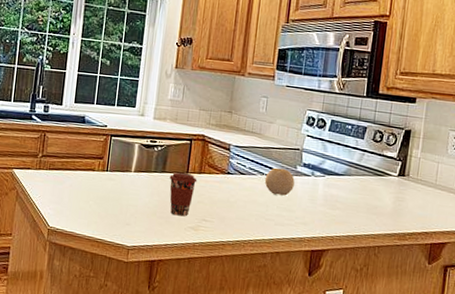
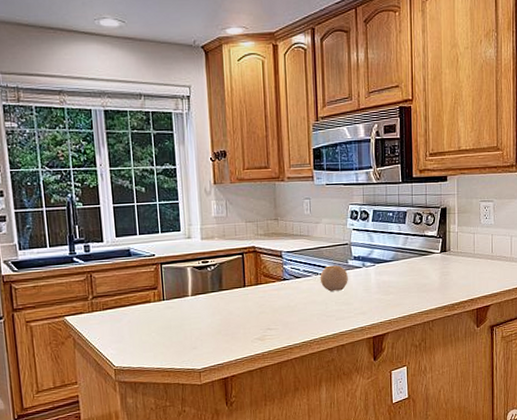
coffee cup: present [169,172,197,217] -> none [227,287,256,330]

